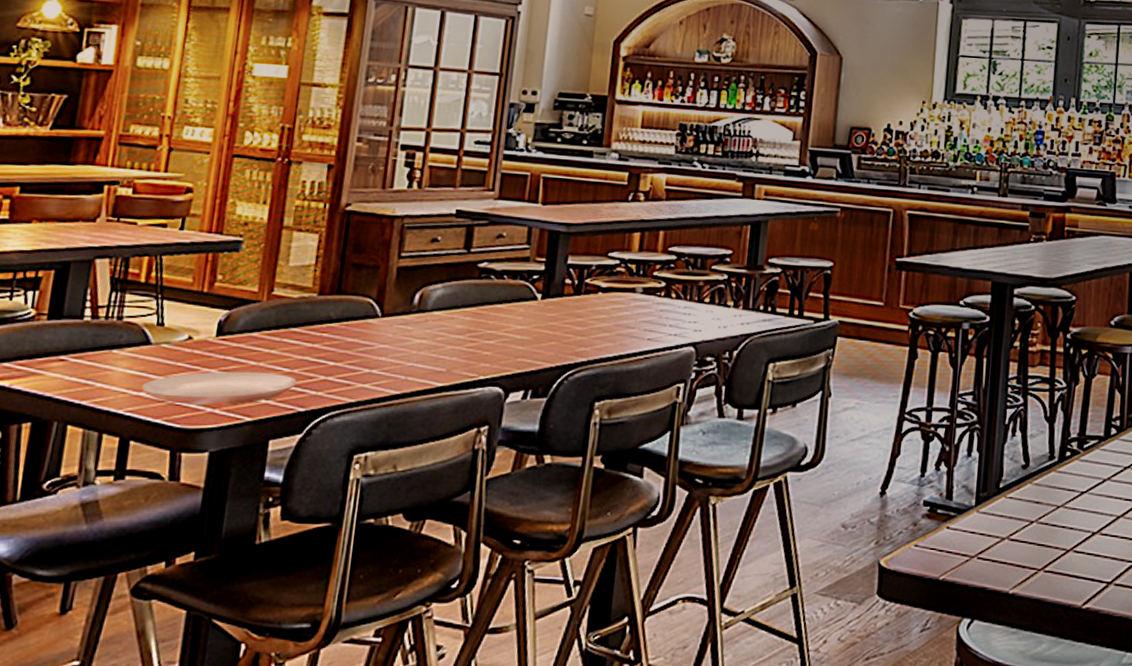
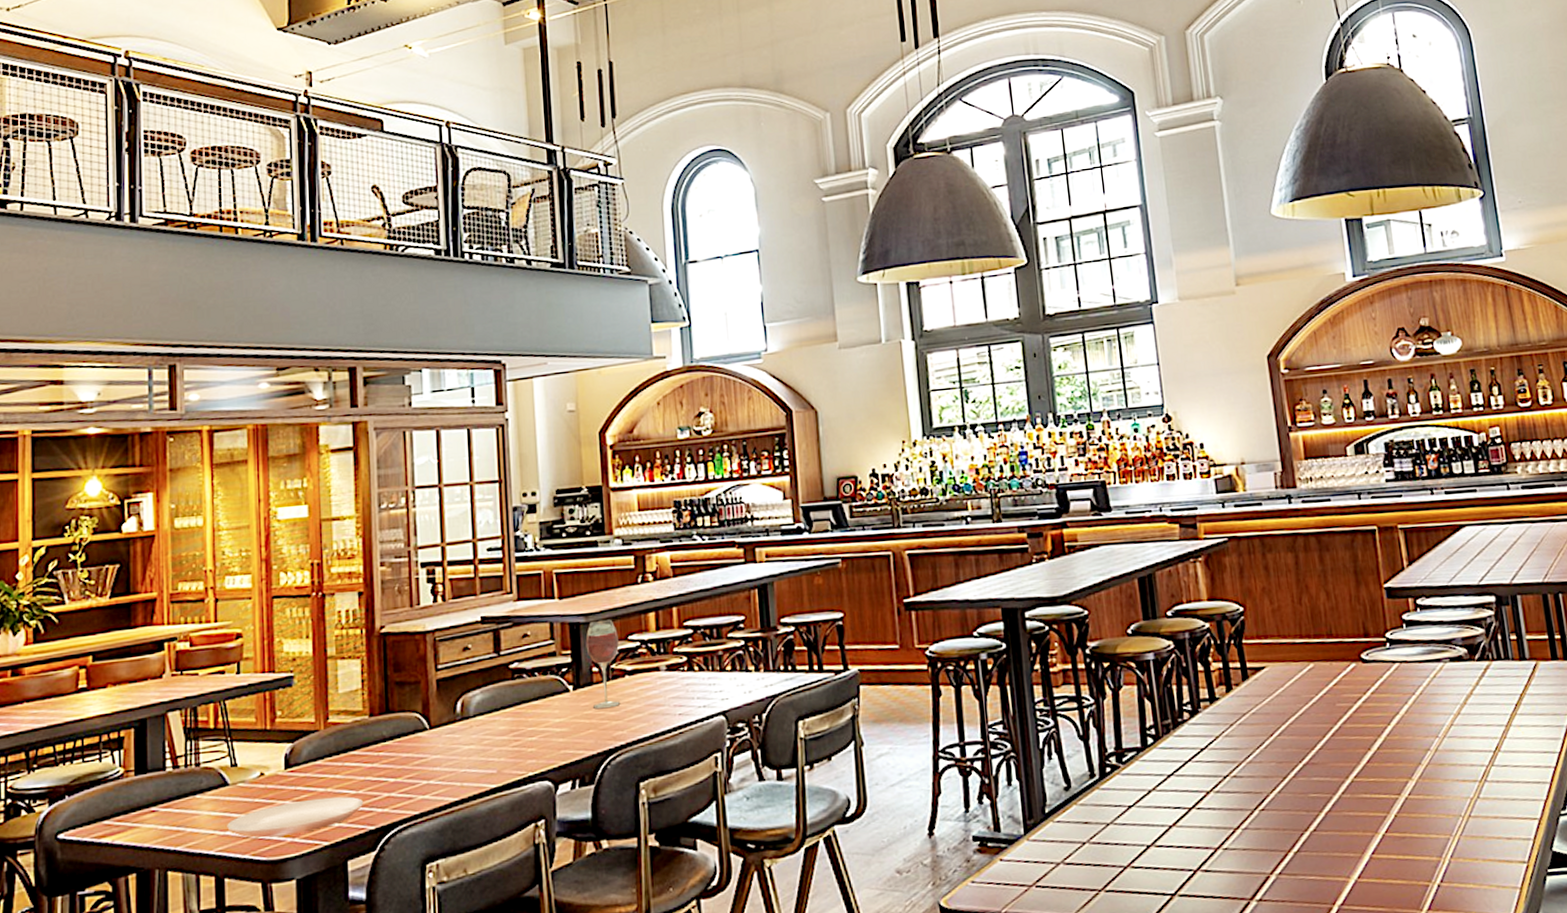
wineglass: none [560,232,598,323] -> present [585,619,621,710]

